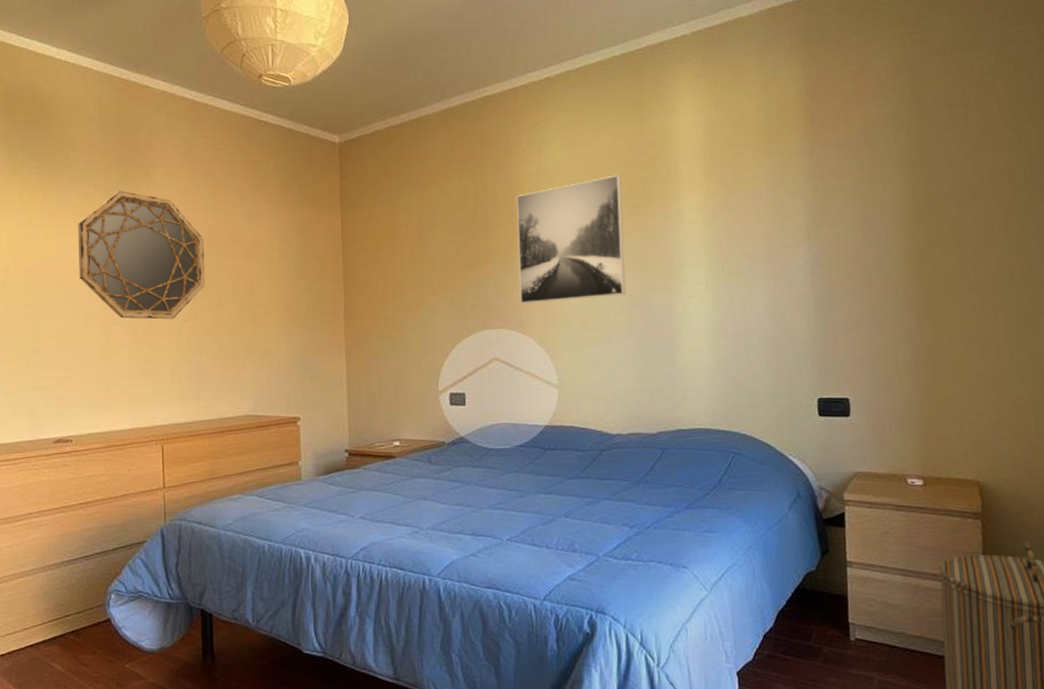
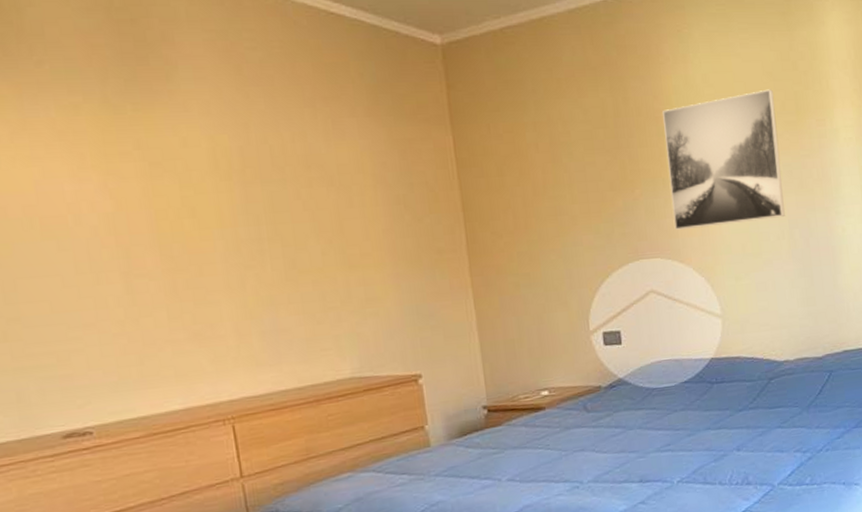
home mirror: present [78,191,205,320] -> none [62,100,273,269]

